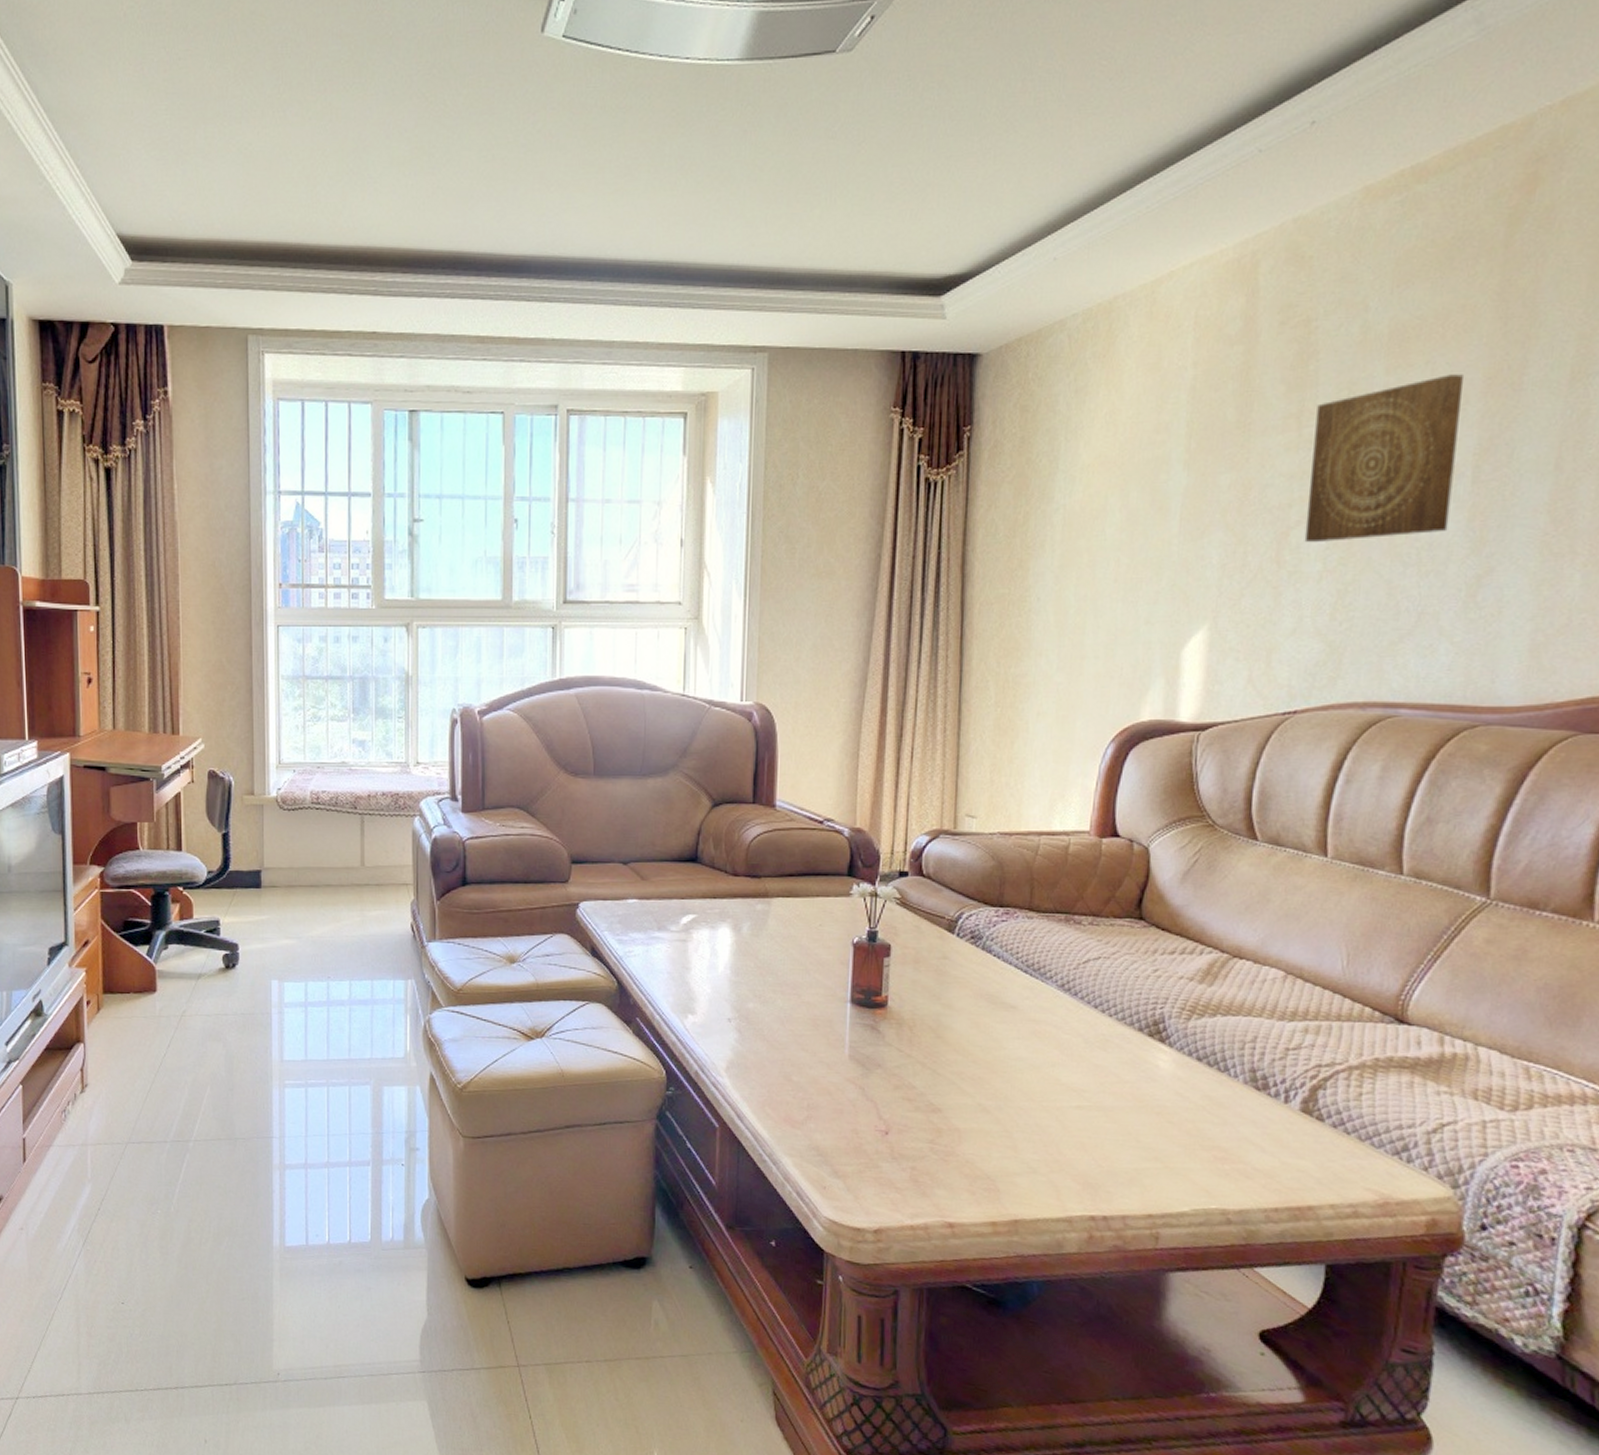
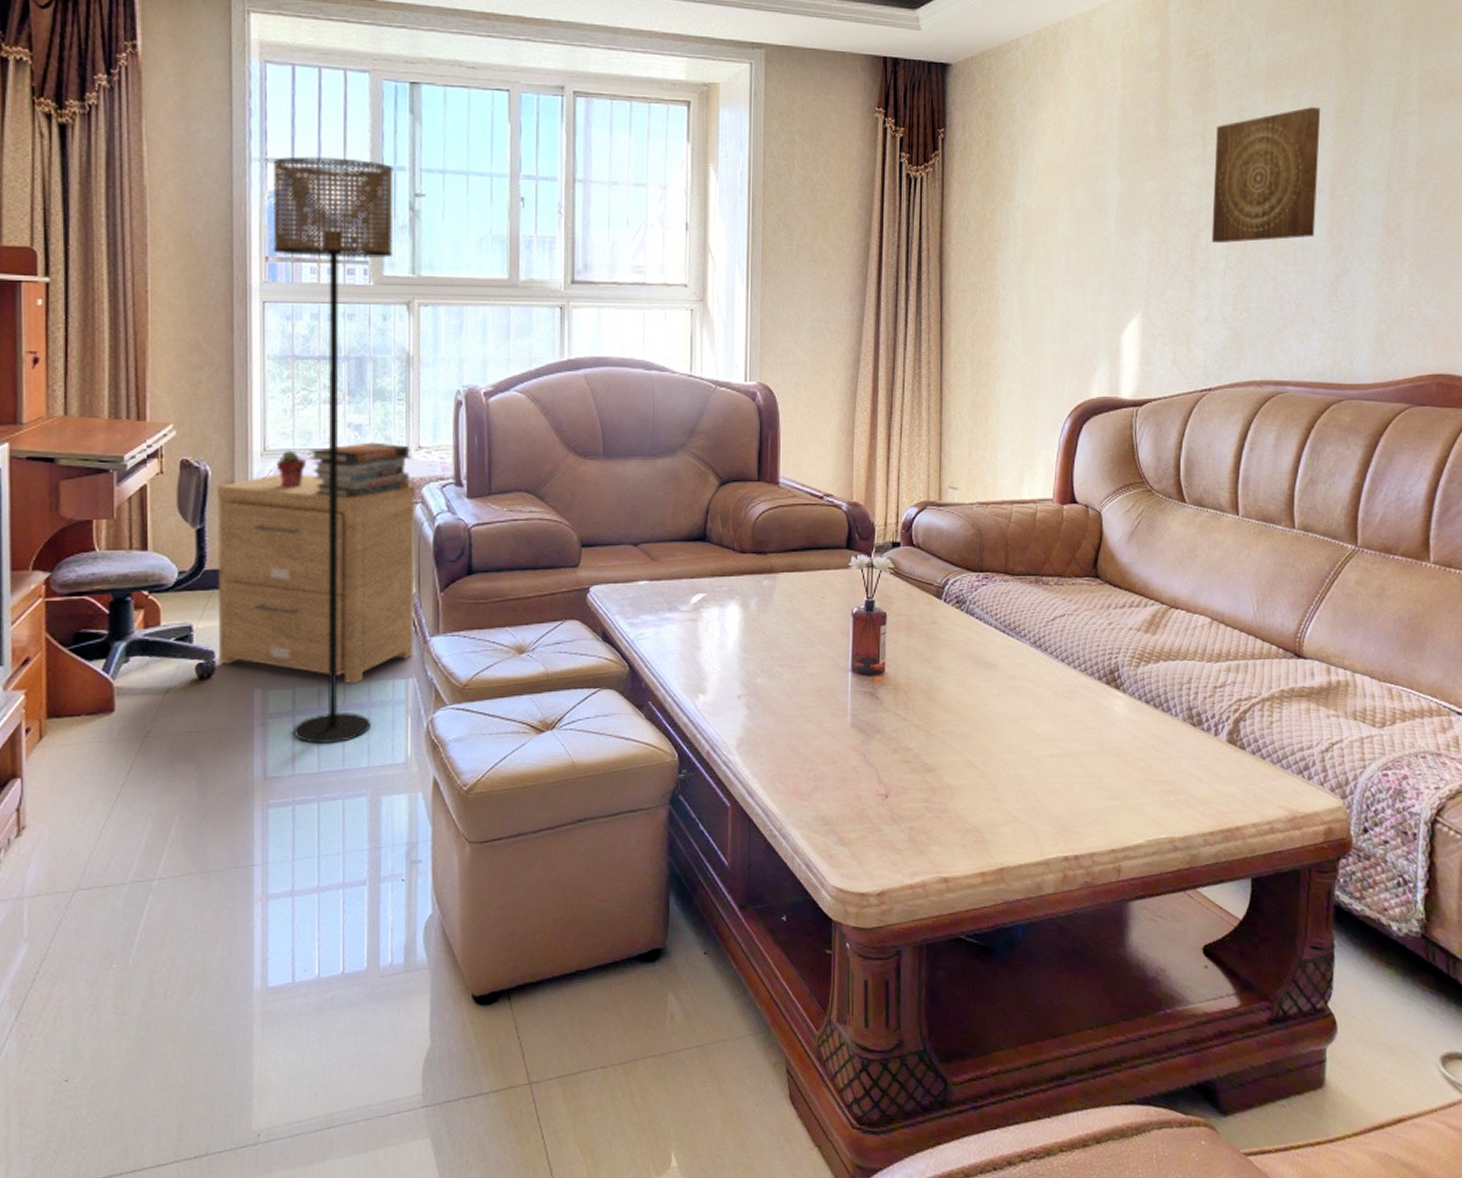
side table: none [238,785,414,982] -> present [216,474,415,685]
floor lamp: none [285,487,394,1034] -> present [272,156,394,744]
potted succulent: none [289,763,316,798] -> present [276,450,306,487]
book stack: none [318,757,409,810] -> present [309,442,410,499]

